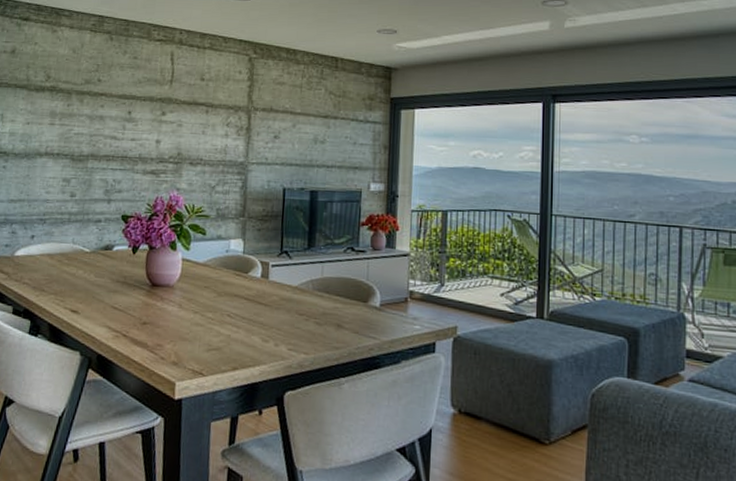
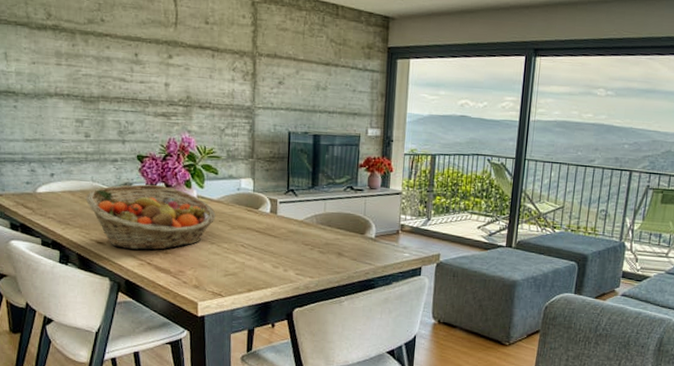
fruit basket: none [64,246,201,321] -> present [85,184,216,251]

